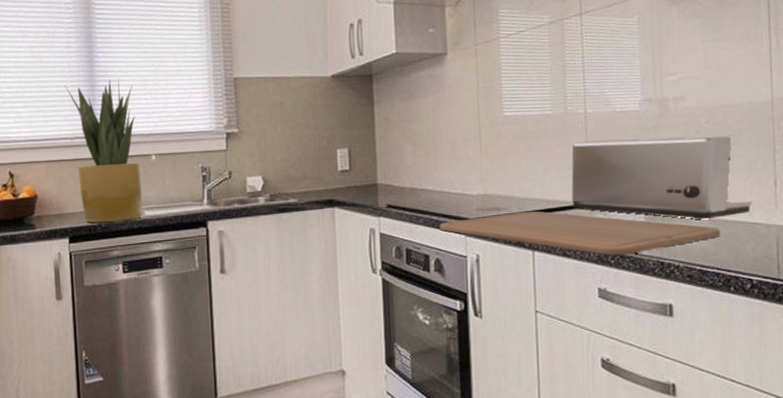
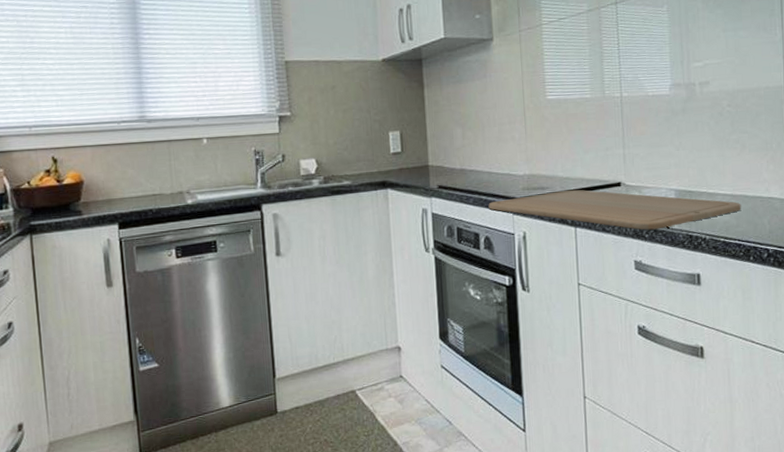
planter: present [64,77,143,224] -> none [109,59,195,209]
toaster: present [571,135,753,220] -> none [609,117,769,196]

